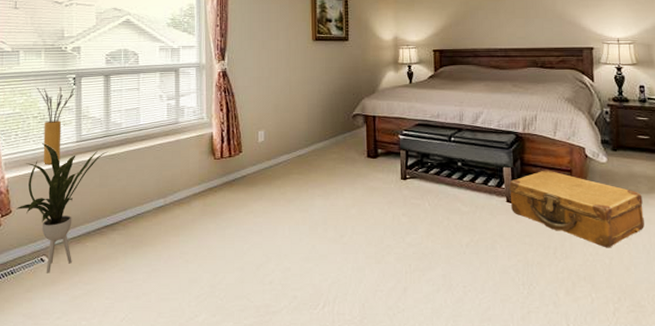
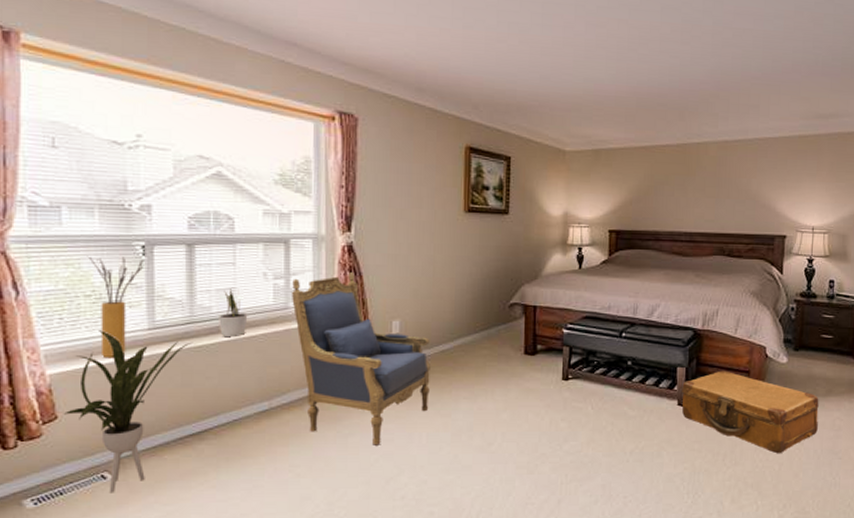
potted plant: none [127,108,148,147] -> present [219,288,248,338]
armchair: none [181,93,290,236] -> present [292,272,430,445]

